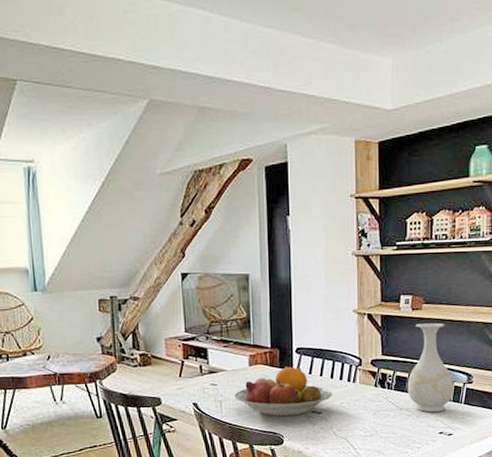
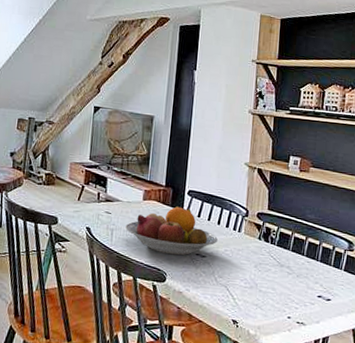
vase: present [407,323,454,413] -> none [289,185,336,275]

